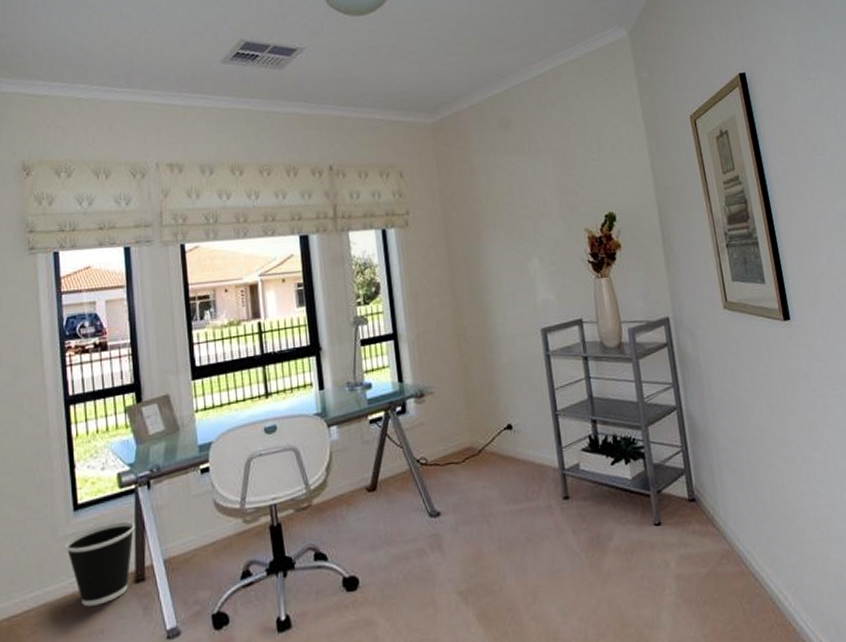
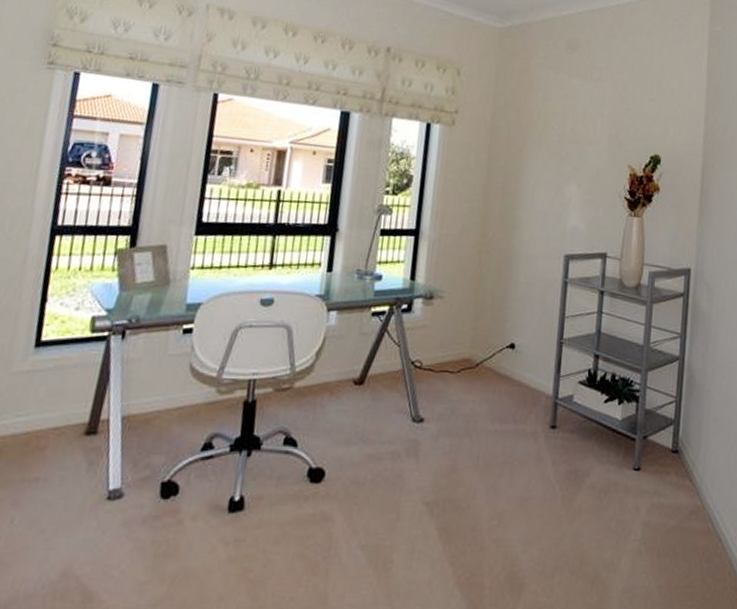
wastebasket: present [65,521,135,607] -> none [16,367,99,452]

